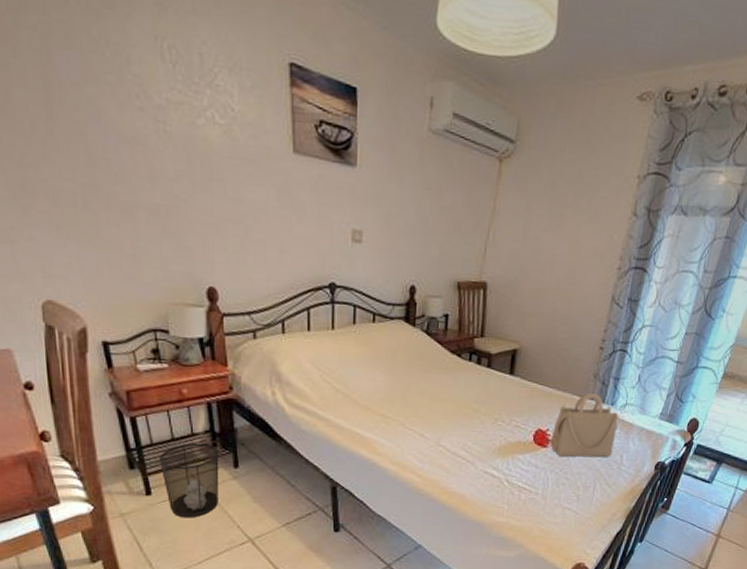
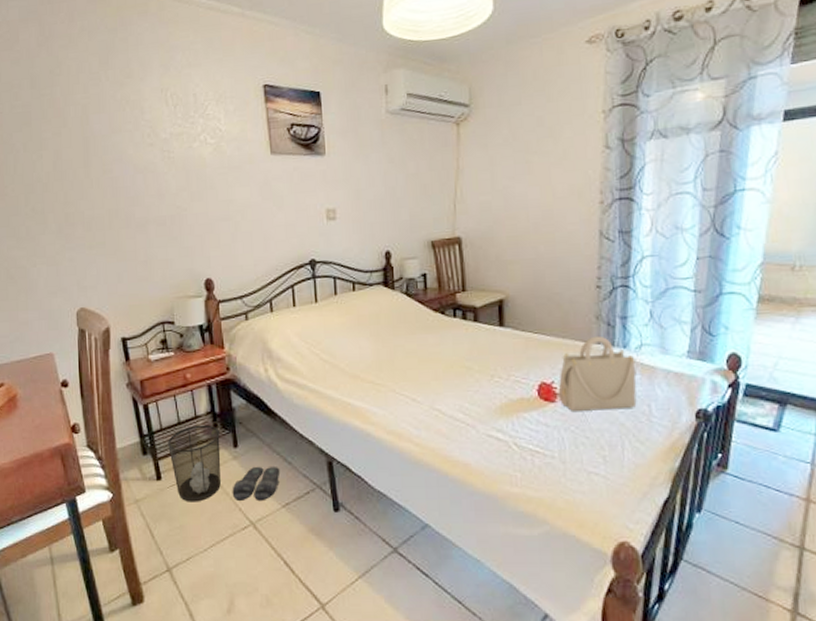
slippers: none [230,487,281,519] -> present [232,466,280,500]

